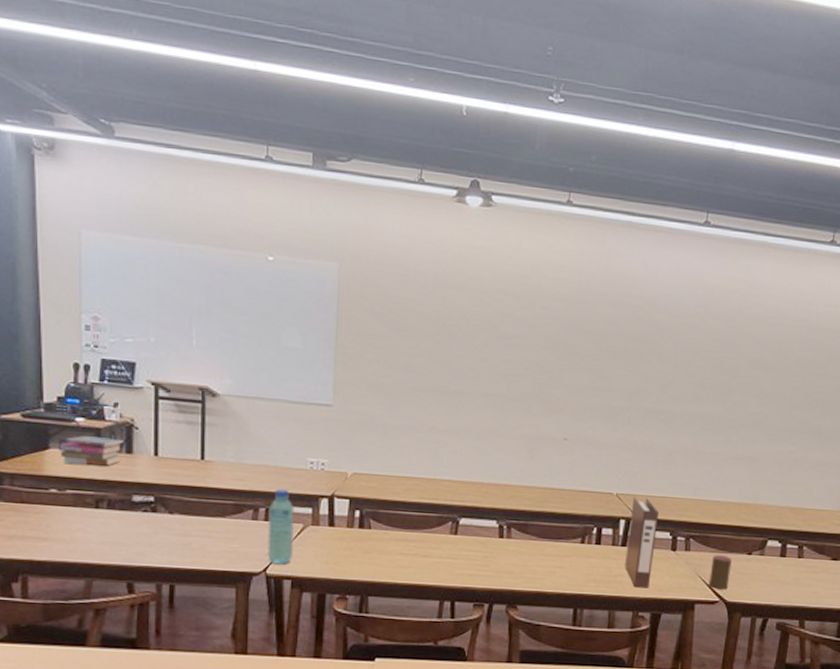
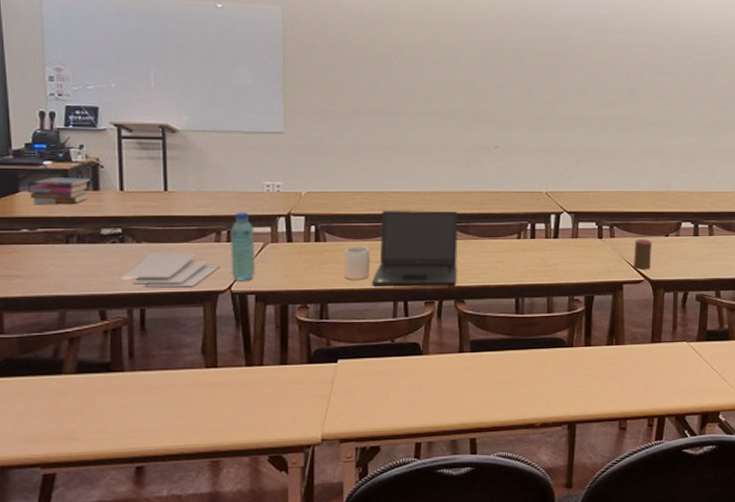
papers: none [150,524,256,566] -> present [120,251,220,288]
mug: none [388,536,418,574] -> present [343,245,371,280]
laptop: none [417,500,517,589] -> present [372,210,458,287]
binder: present [625,496,660,588] -> none [558,193,585,274]

